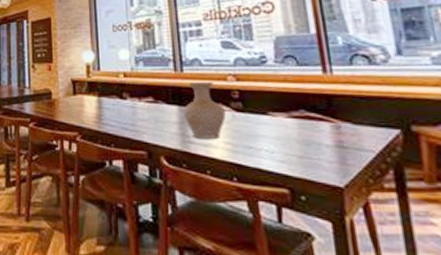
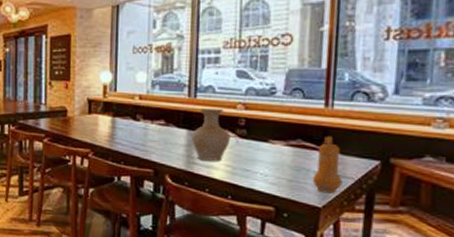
pepper mill: none [325,104,363,170] -> present [312,136,343,194]

